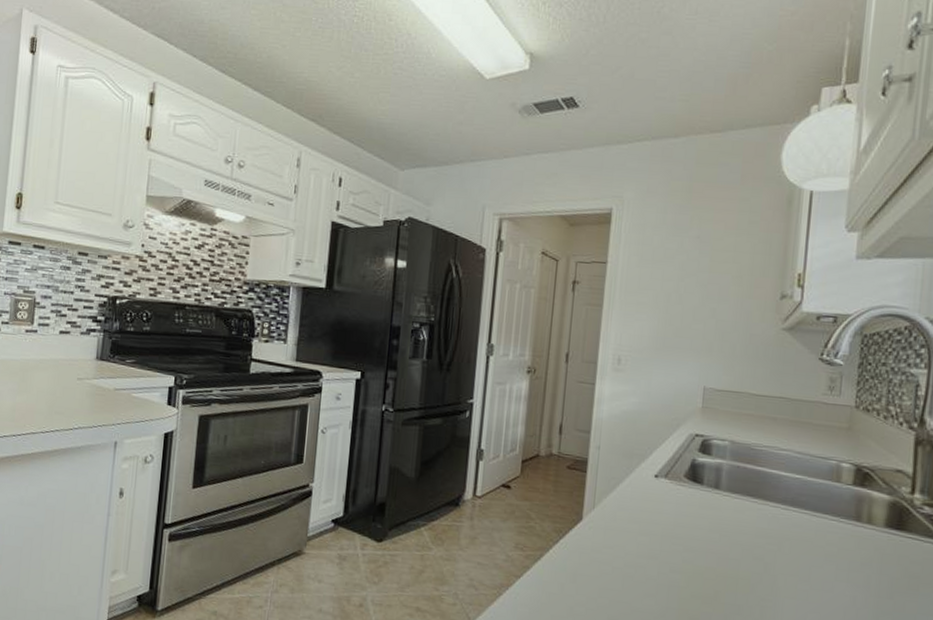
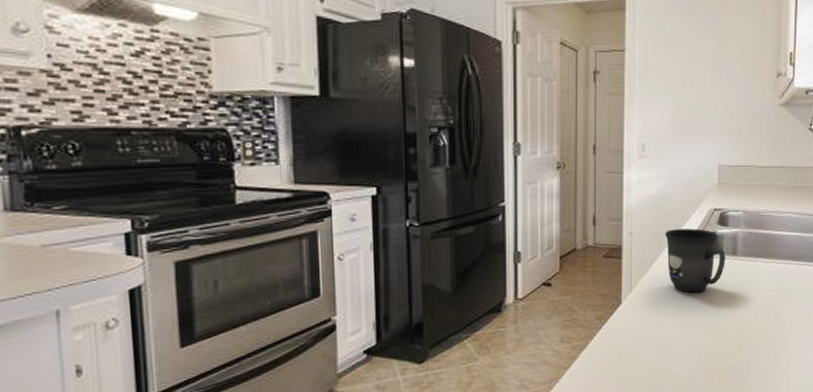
mug: none [636,449,706,523] -> present [665,228,726,293]

